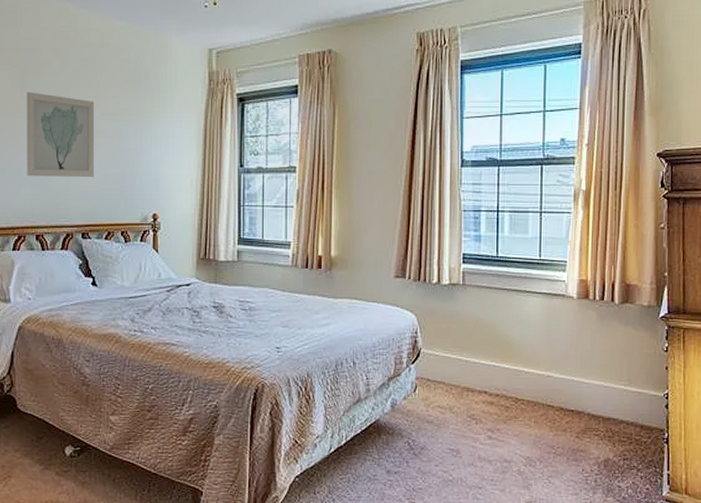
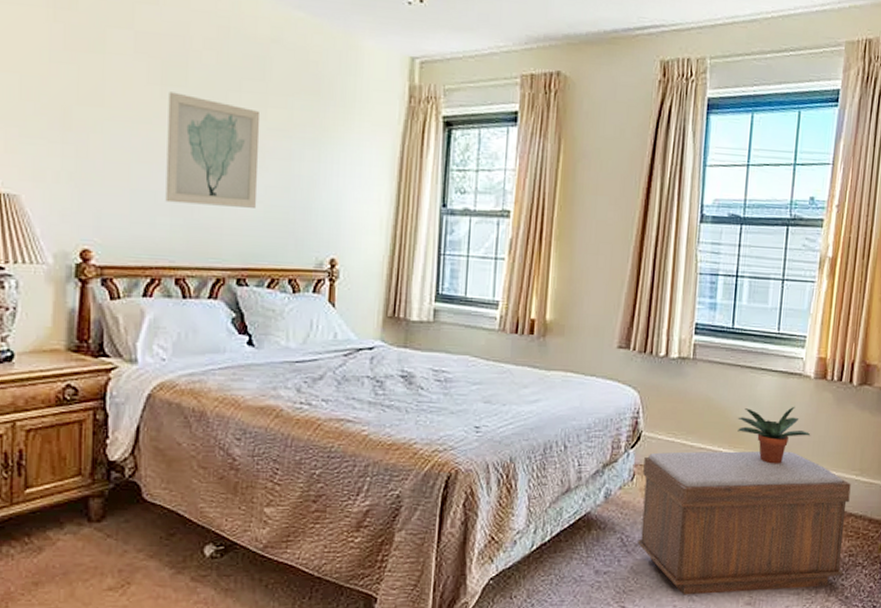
bench: none [423,364,620,494] -> present [638,451,851,595]
potted plant: none [507,323,578,376] -> present [737,406,811,464]

